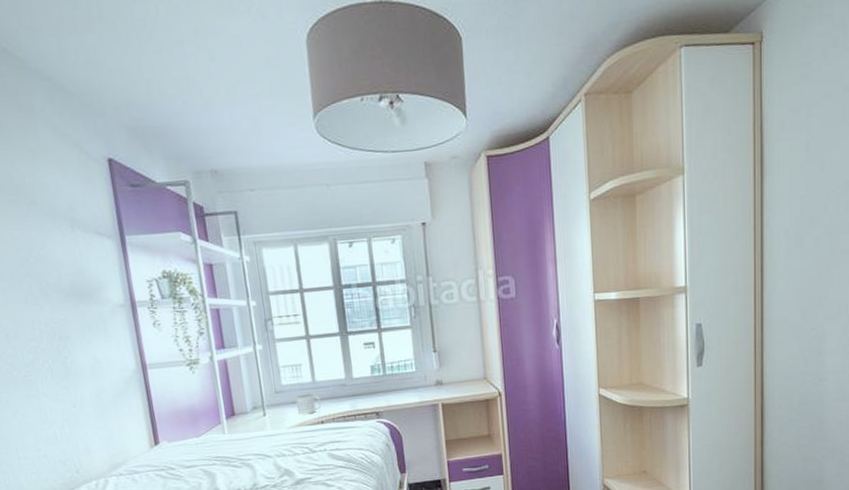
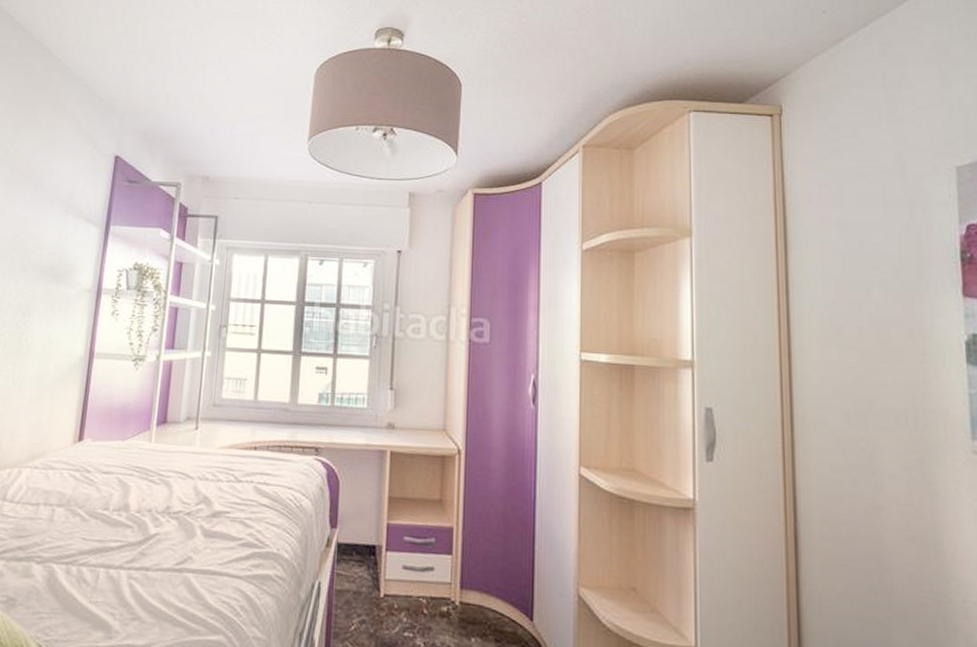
mug: present [295,393,321,415] -> none [231,412,258,437]

